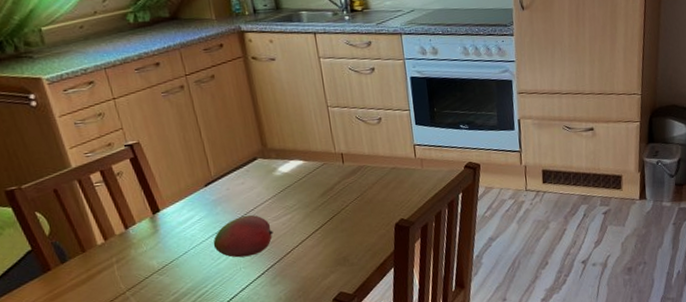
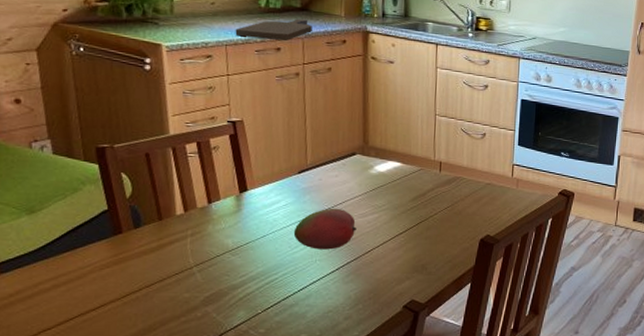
cutting board: none [110,28,187,58] -> present [235,18,312,41]

